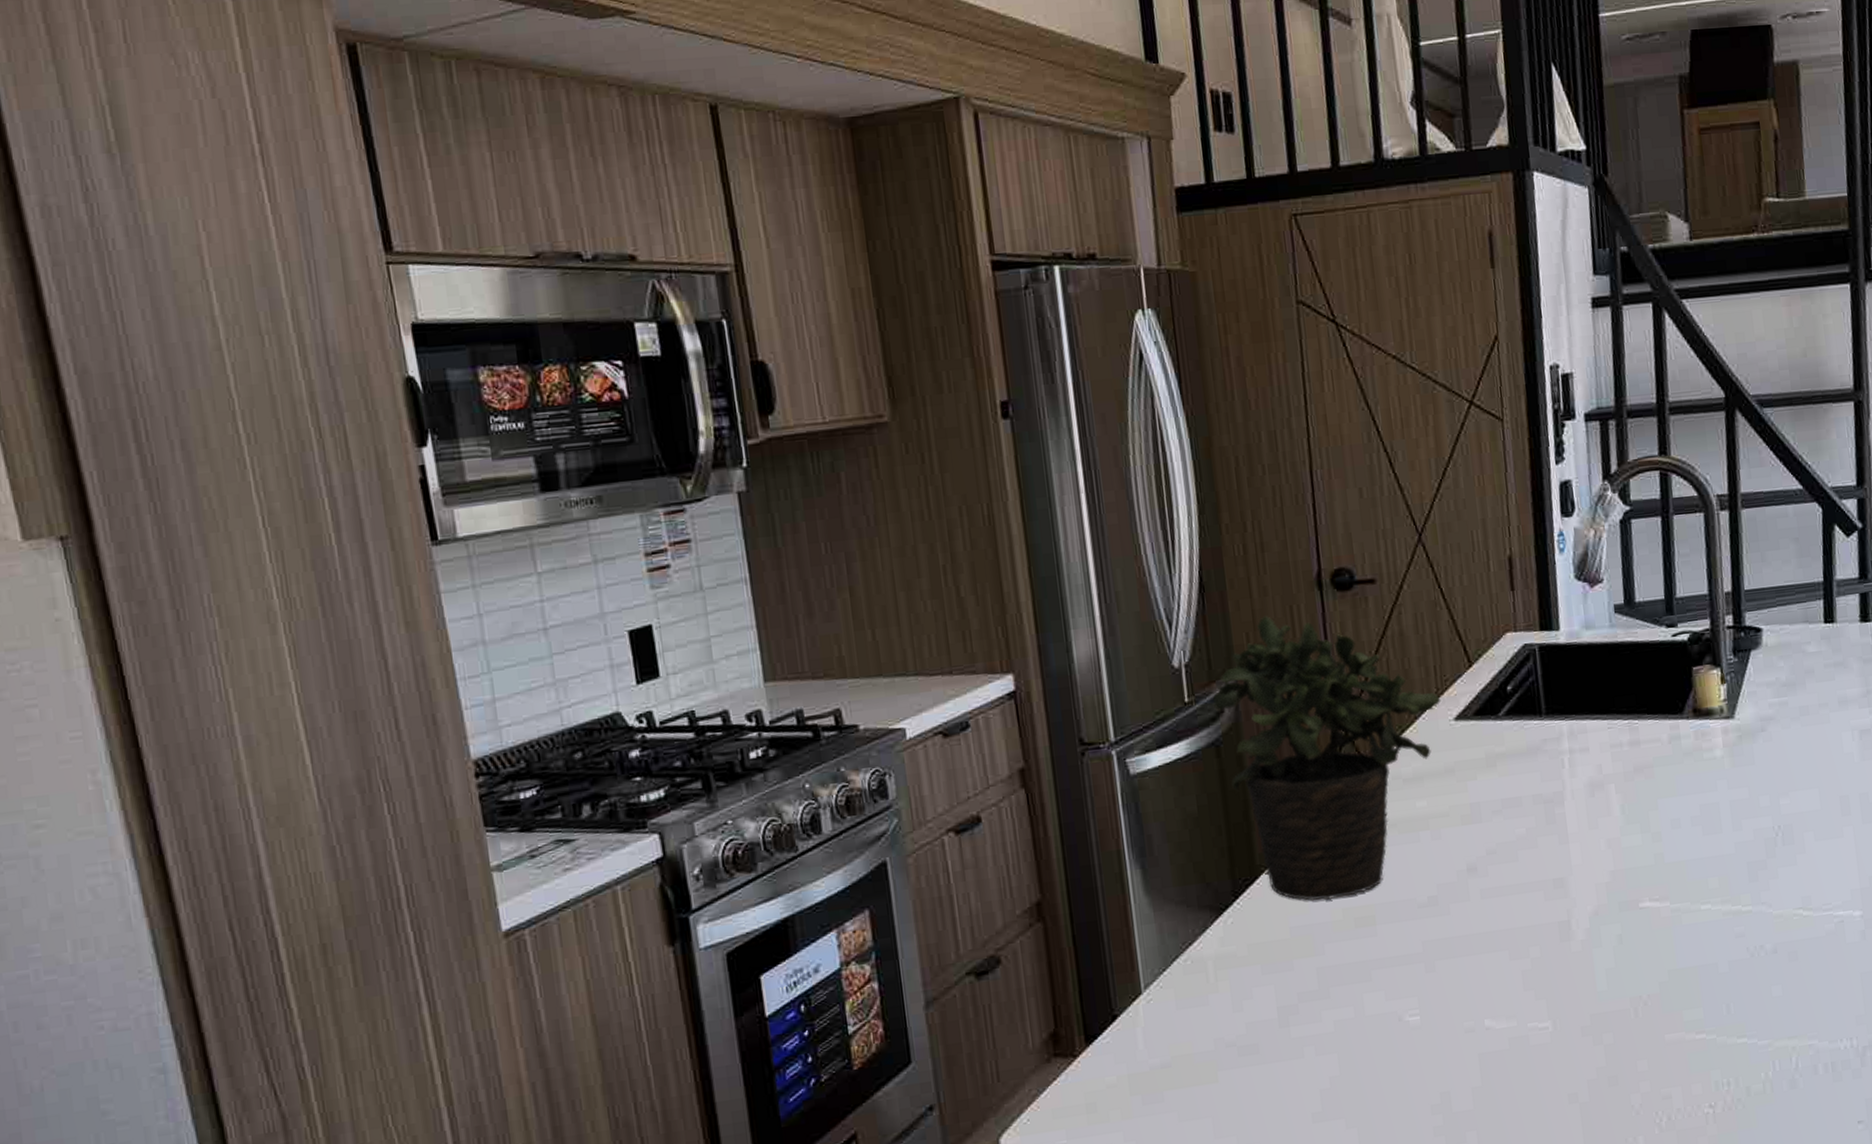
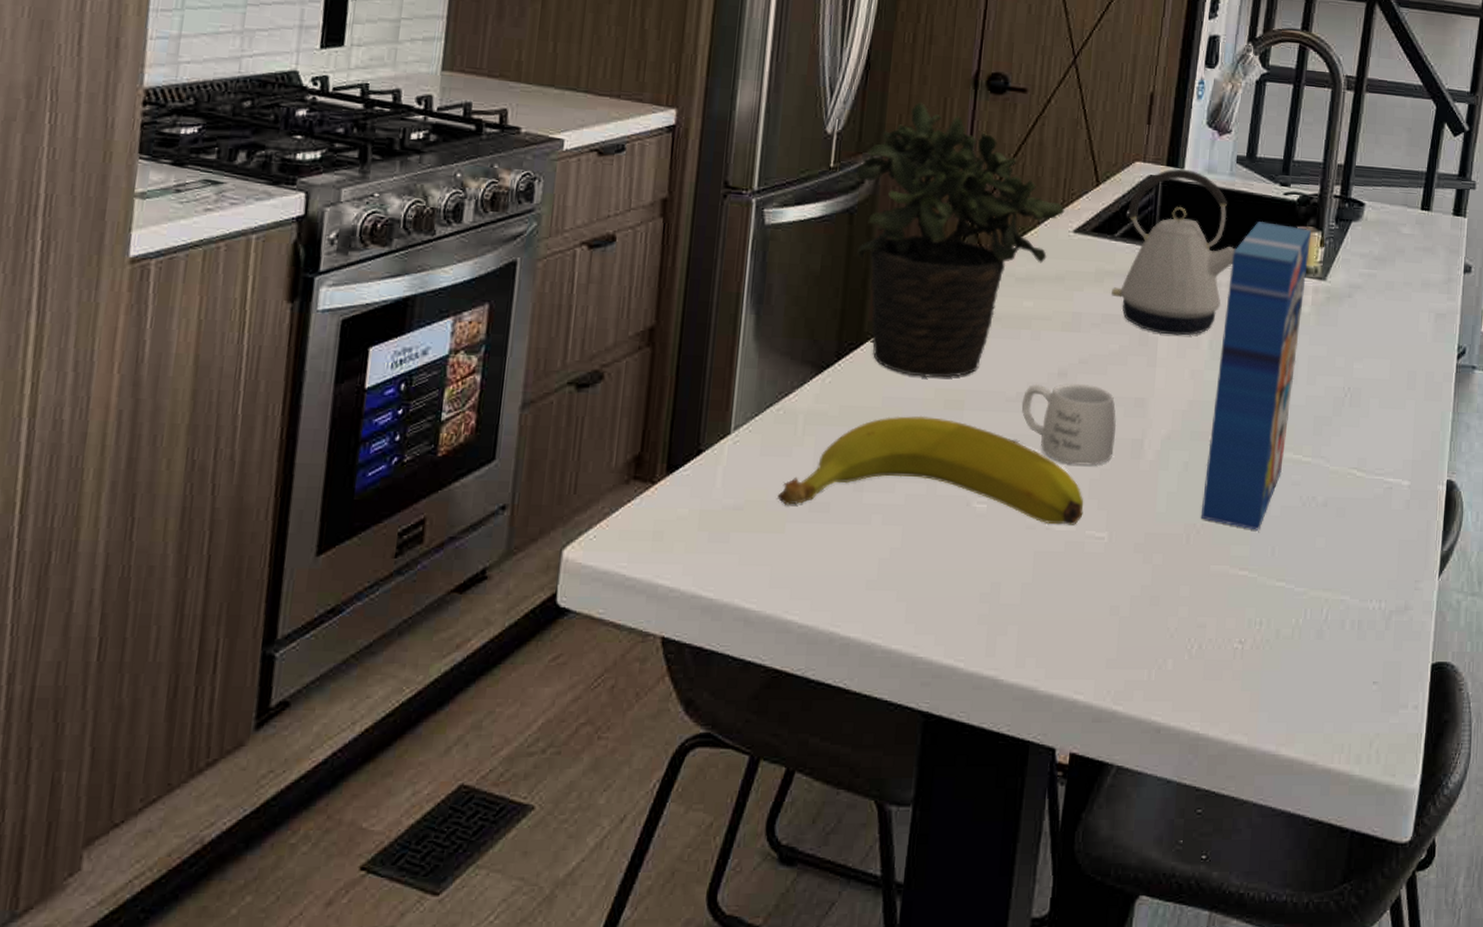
banana: none [1203,937,1522,1054] -> present [777,415,1084,525]
mug: none [1435,874,1541,960] -> present [1021,383,1117,466]
kettle: none [1507,629,1631,809] -> present [1111,168,1236,336]
cereal box: none [1628,667,1723,992] -> present [1200,221,1312,531]

